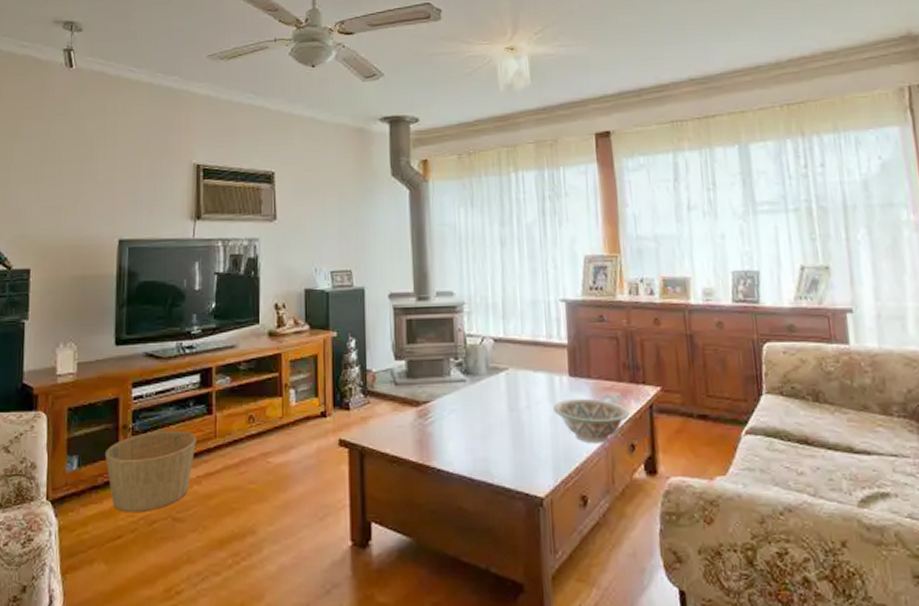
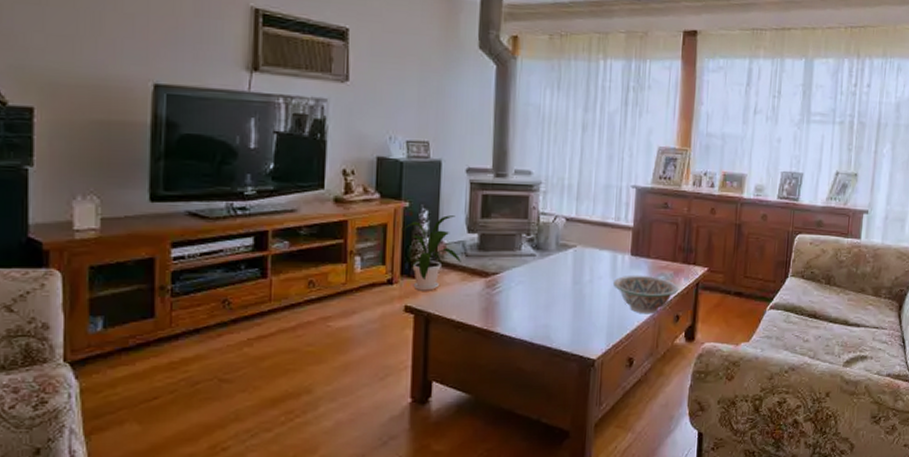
basket: present [104,430,196,512] -> none [137,293,248,373]
house plant: none [331,343,391,423] -> present [401,215,461,291]

